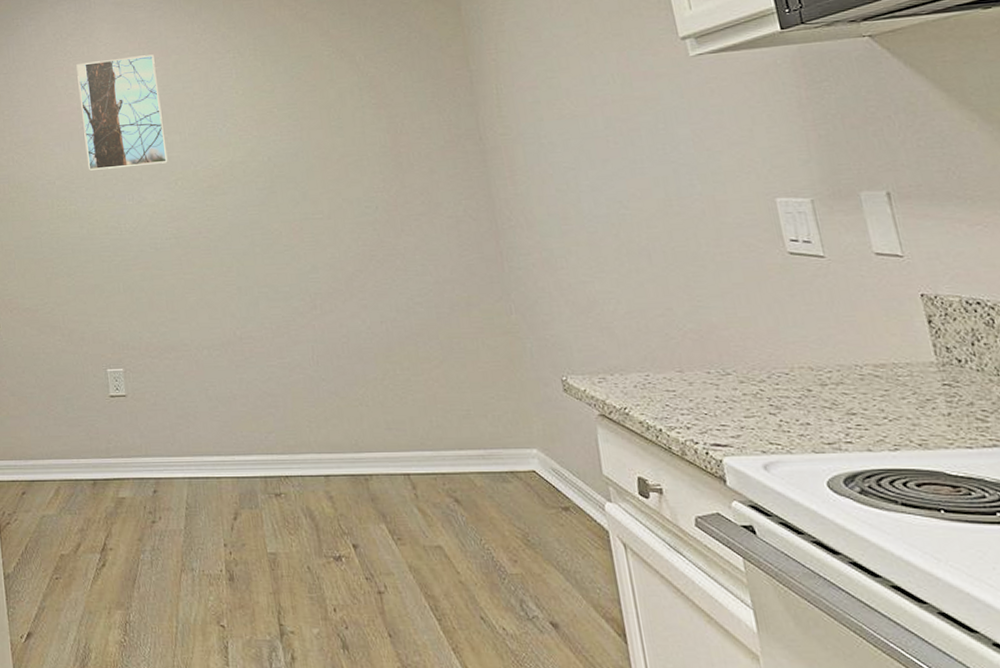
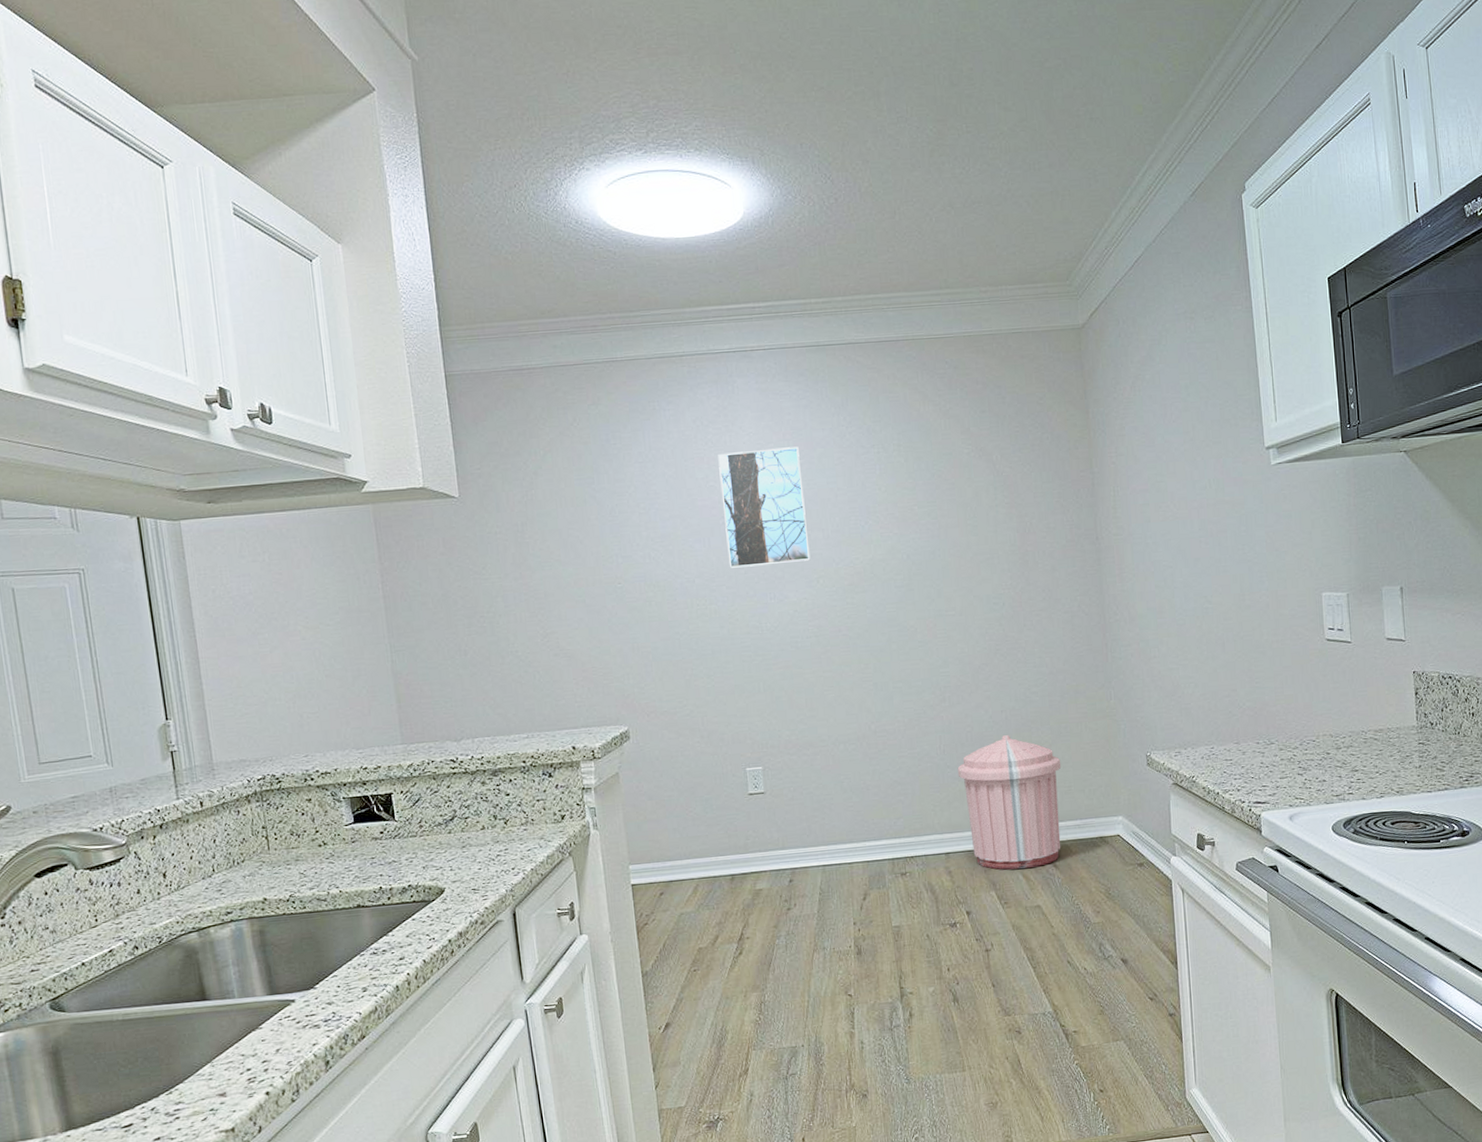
trash can: none [333,348,463,500] -> present [957,735,1061,870]

